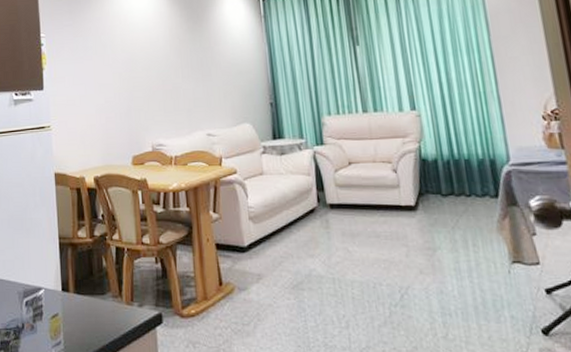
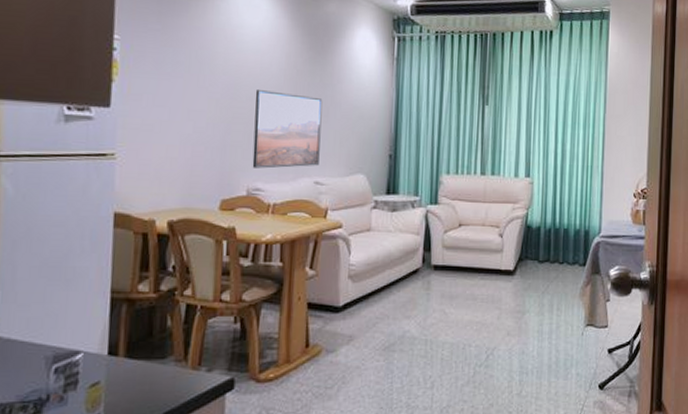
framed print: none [148,60,209,127] -> present [252,90,323,169]

